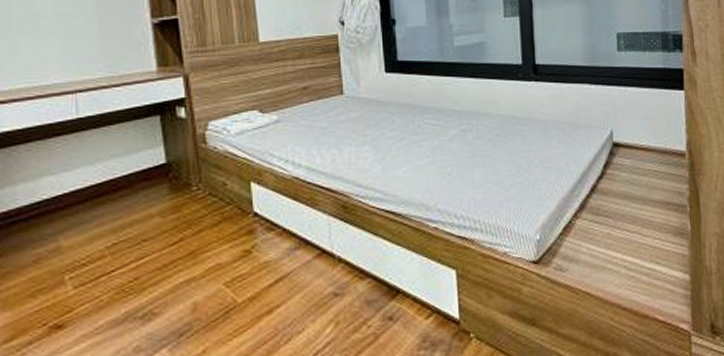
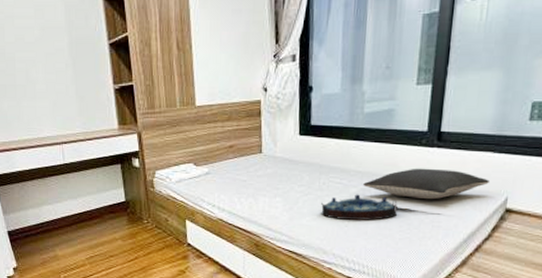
serving tray: none [418,136,504,168] -> present [321,194,398,221]
pillow: none [463,103,592,138] -> present [363,168,489,200]

